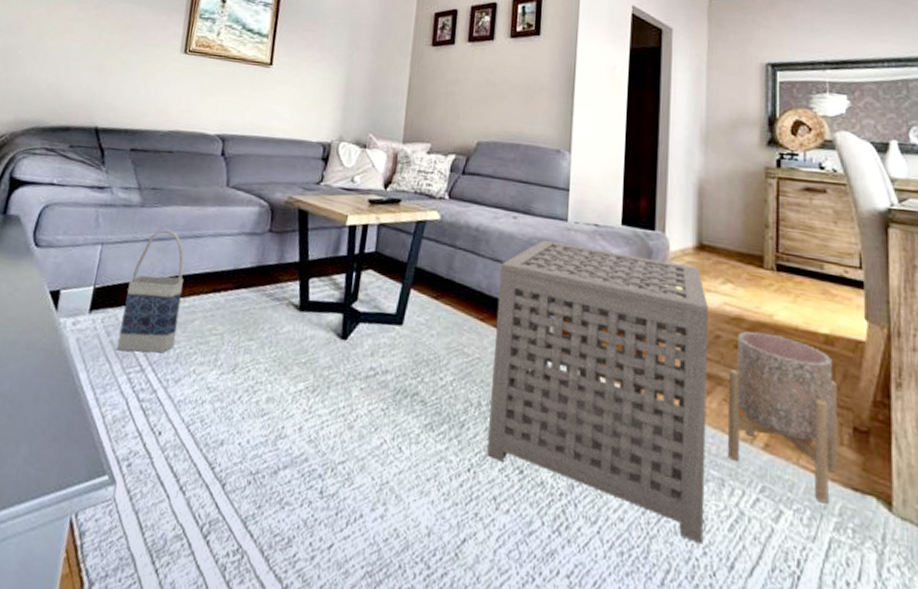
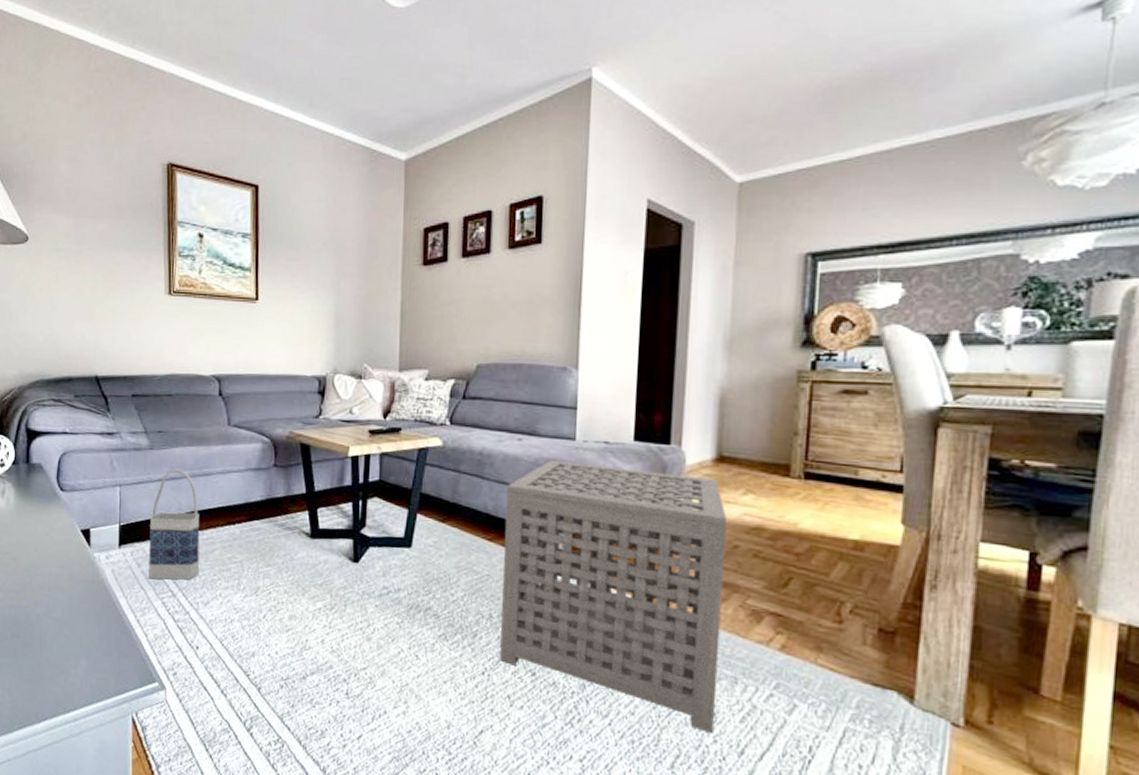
planter: present [727,331,838,504] -> none [741,540,864,698]

